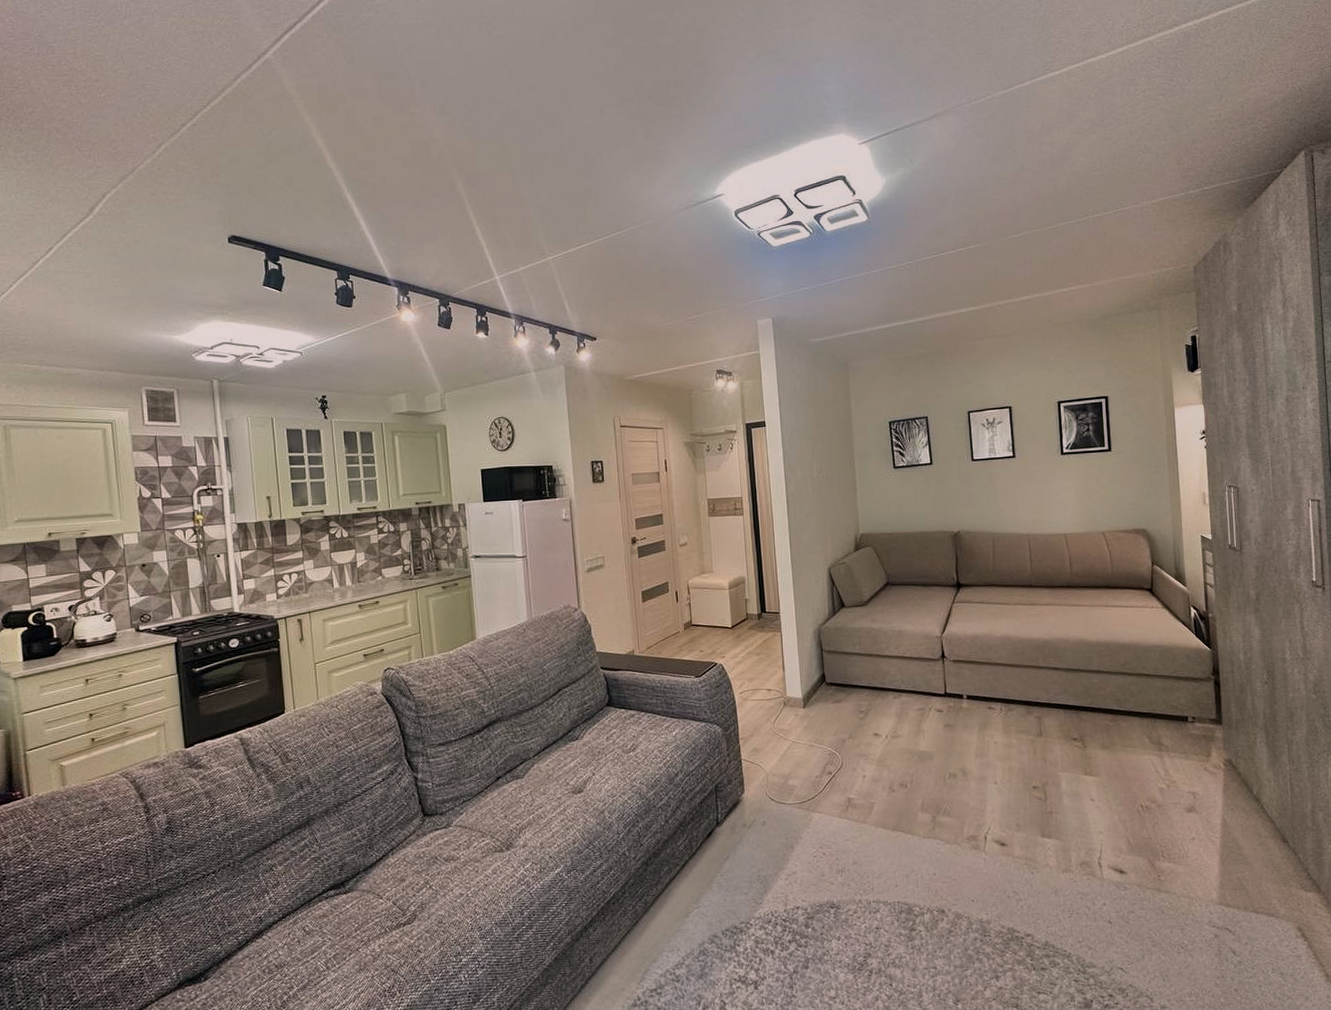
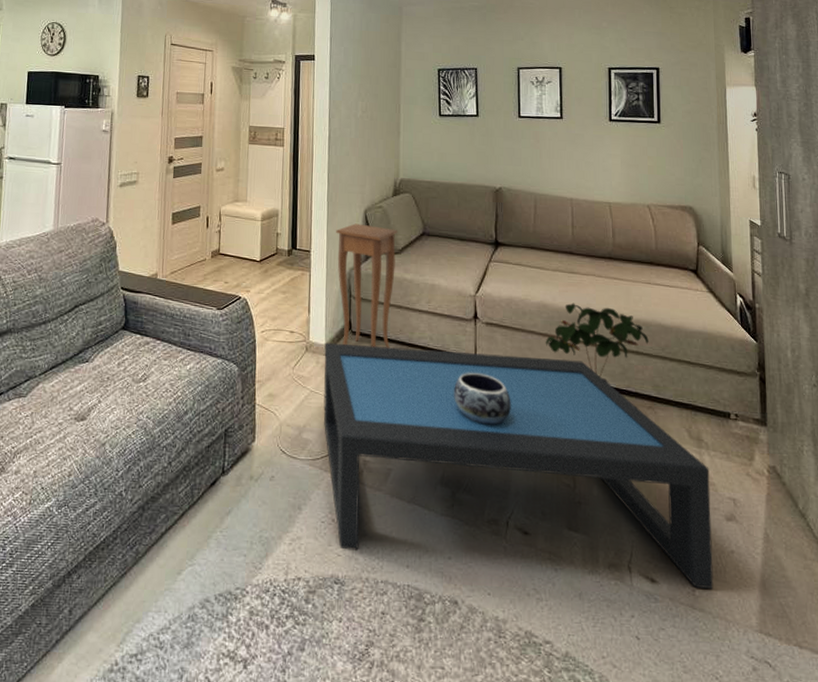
coffee table: none [801,685,1177,878] -> present [323,342,714,590]
side table: none [802,581,864,696] -> present [336,223,397,348]
decorative bowl: none [927,707,982,754] -> present [454,372,511,426]
potted plant: none [1011,632,1109,704] -> present [545,302,649,385]

